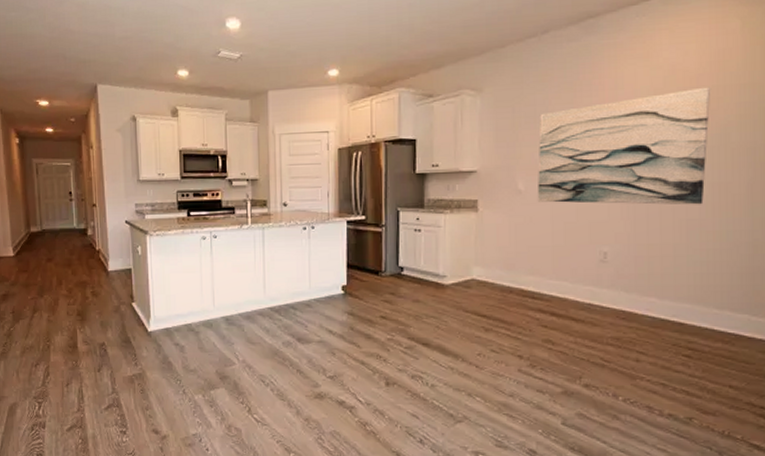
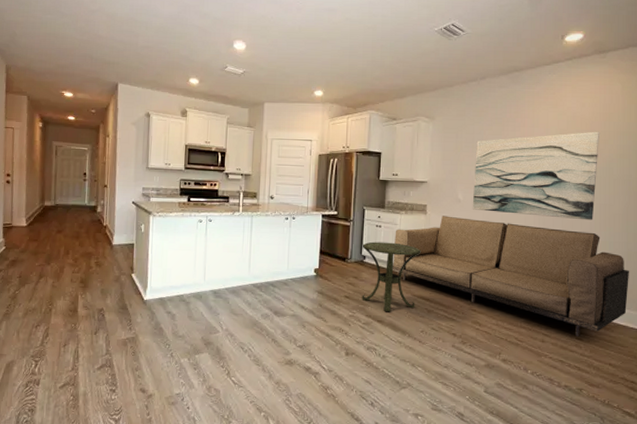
side table: none [398,249,473,333] -> present [362,241,421,312]
sofa: none [438,212,757,353] -> present [393,216,630,337]

